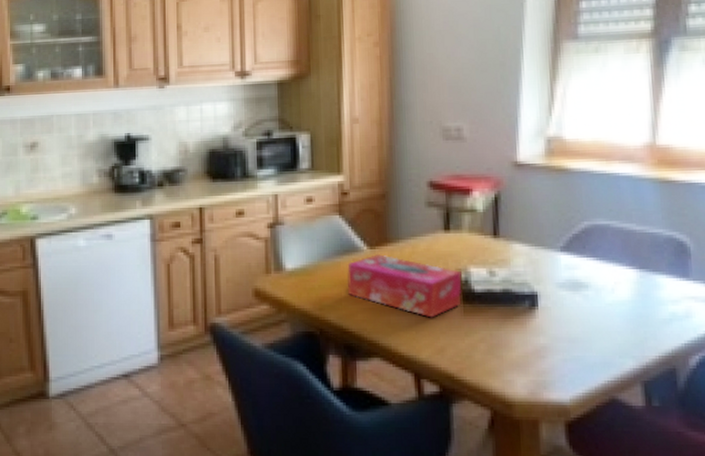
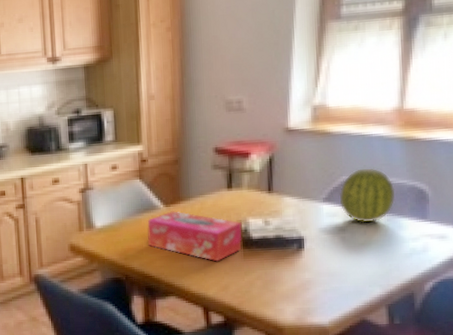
fruit: none [580,213,649,279] -> present [339,168,395,223]

